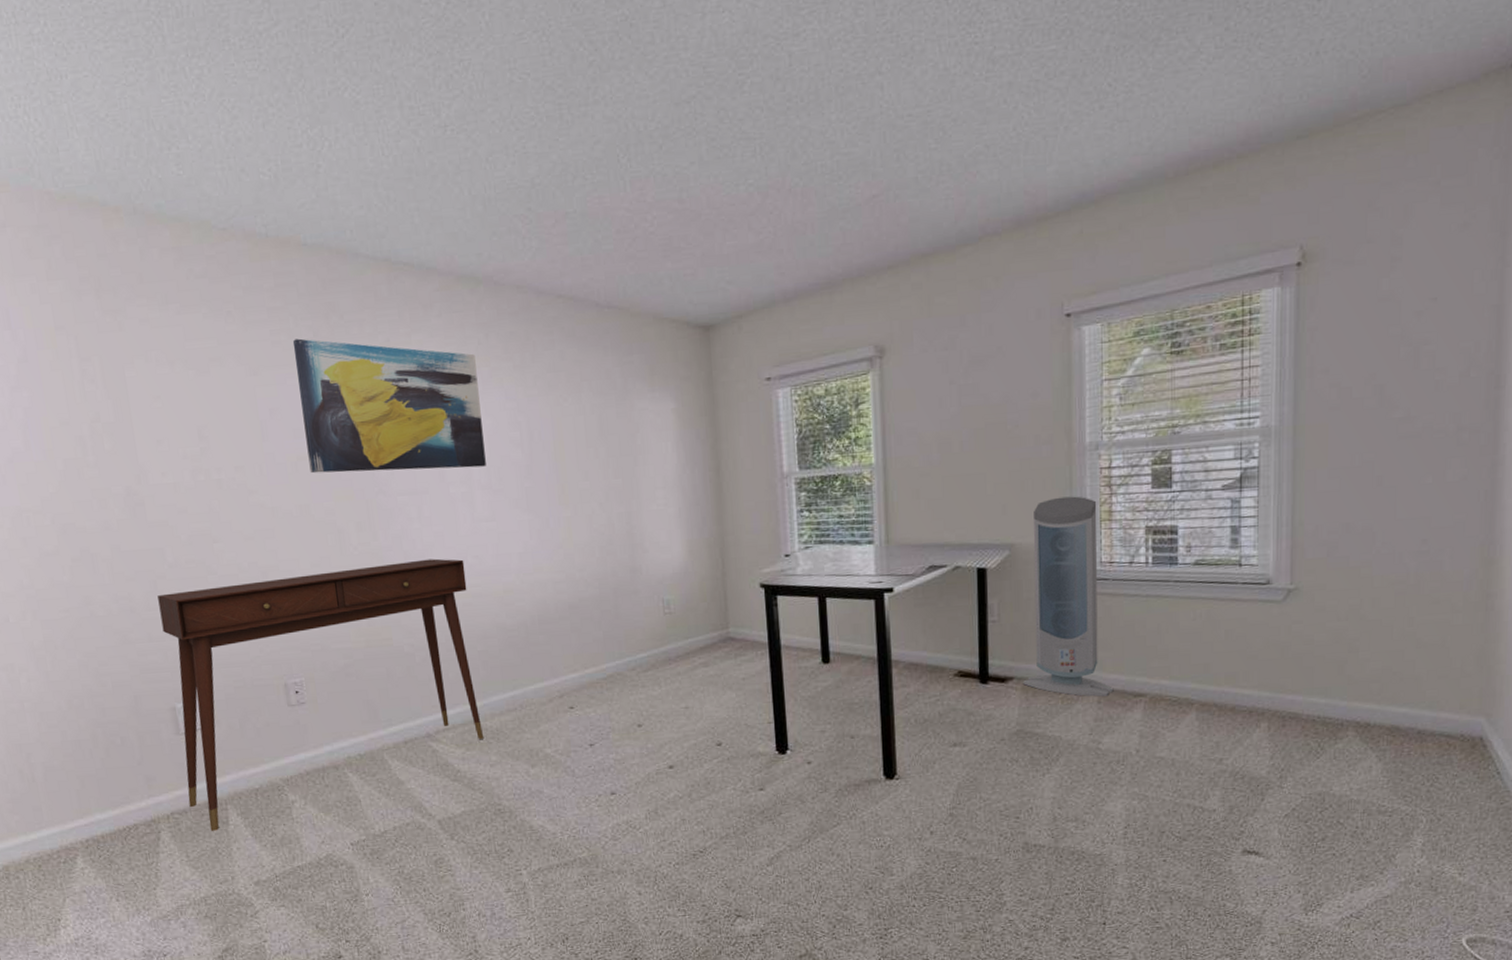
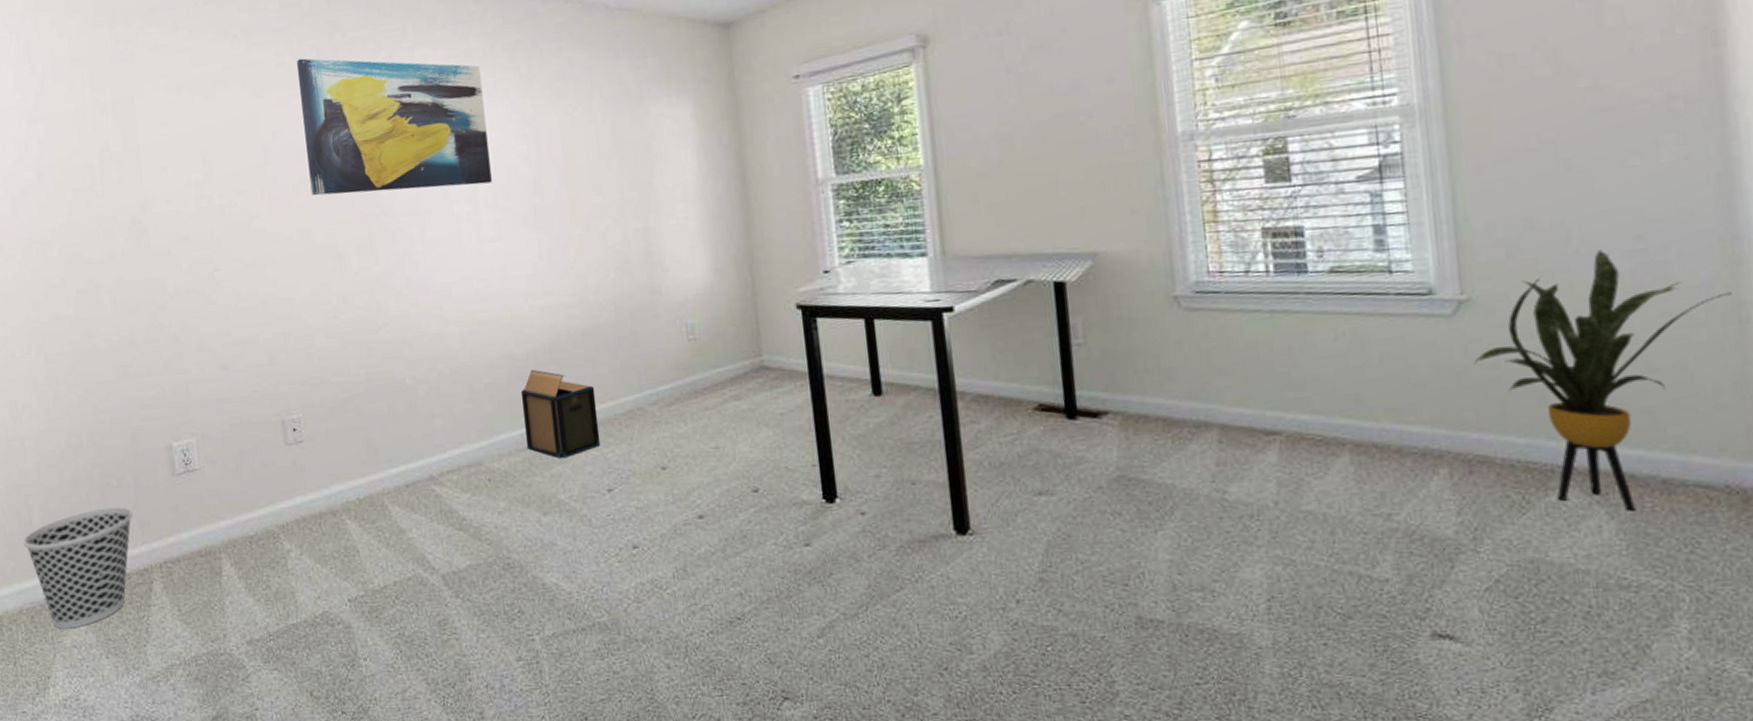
wastebasket: none [26,764,138,877] -> present [23,507,132,630]
desk: present [157,558,484,831] -> none [158,283,492,583]
cardboard box: none [511,638,584,718] -> present [520,369,601,459]
air purifier: present [1022,496,1114,697] -> none [1119,194,1238,435]
house plant: none [1295,551,1484,755] -> present [1474,250,1732,511]

